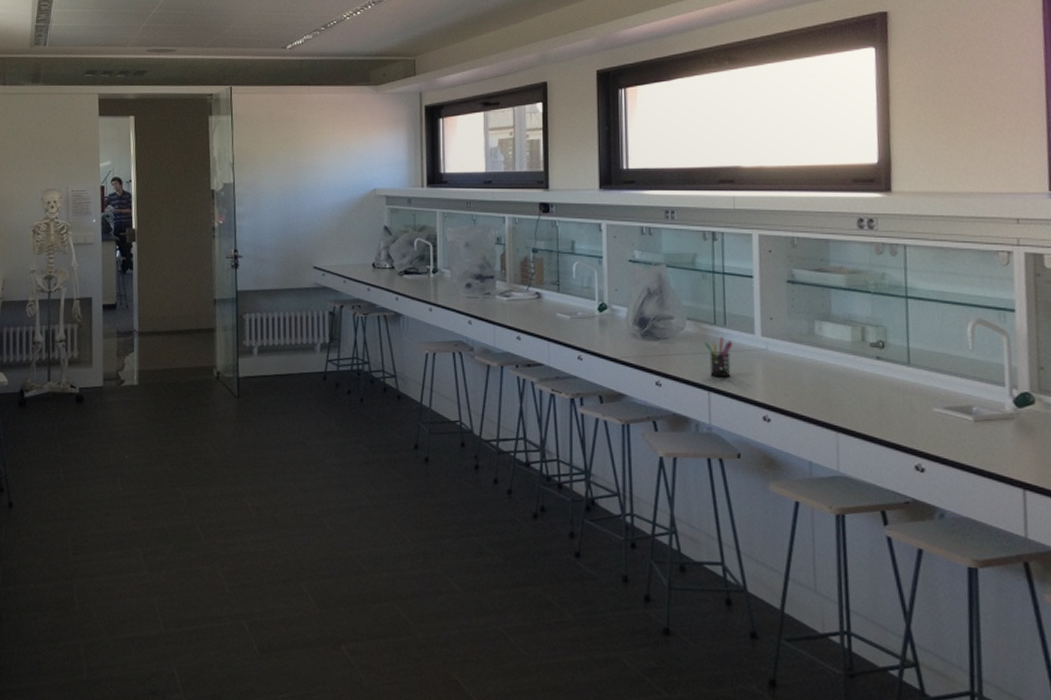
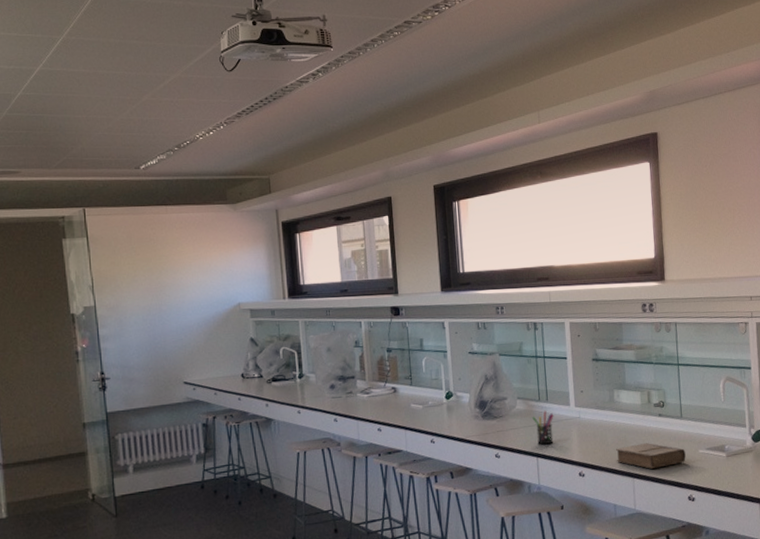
book: none [815,390,914,424] -> present [616,443,686,469]

